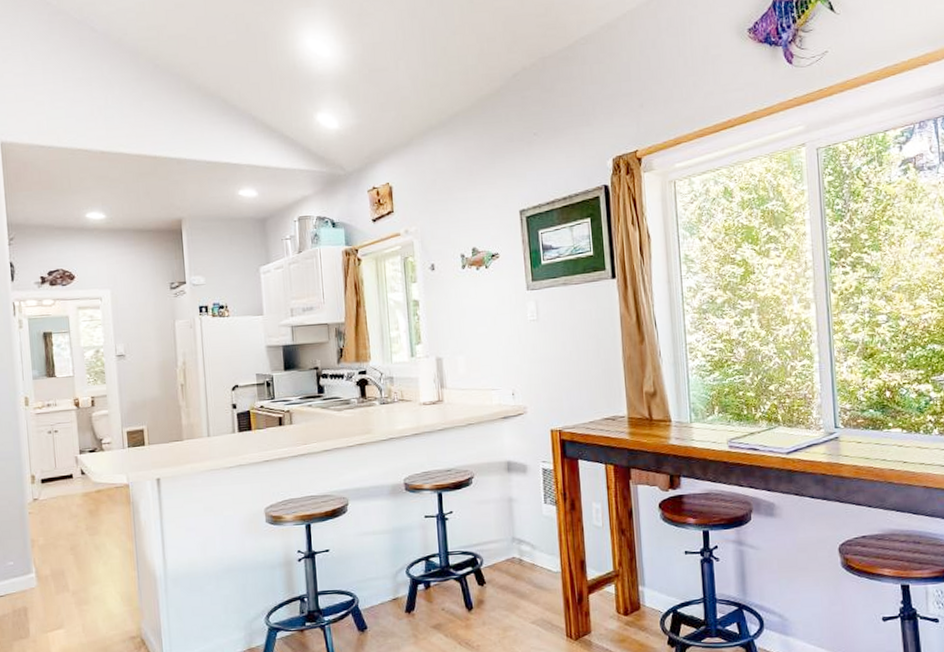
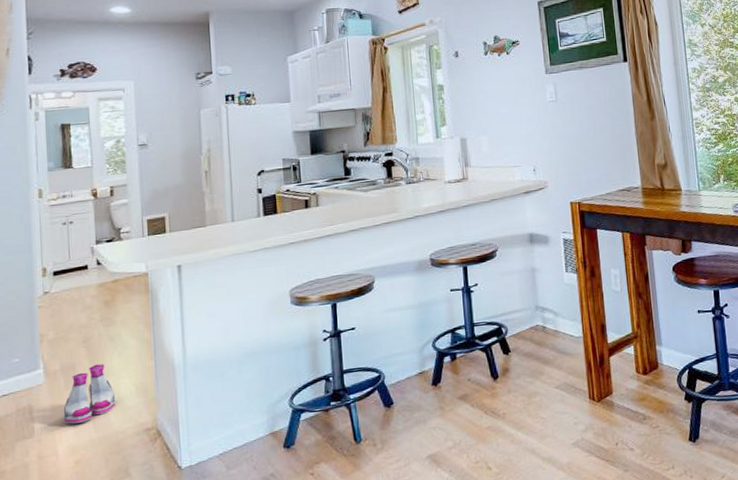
boots: none [55,571,103,627] -> present [63,364,116,424]

